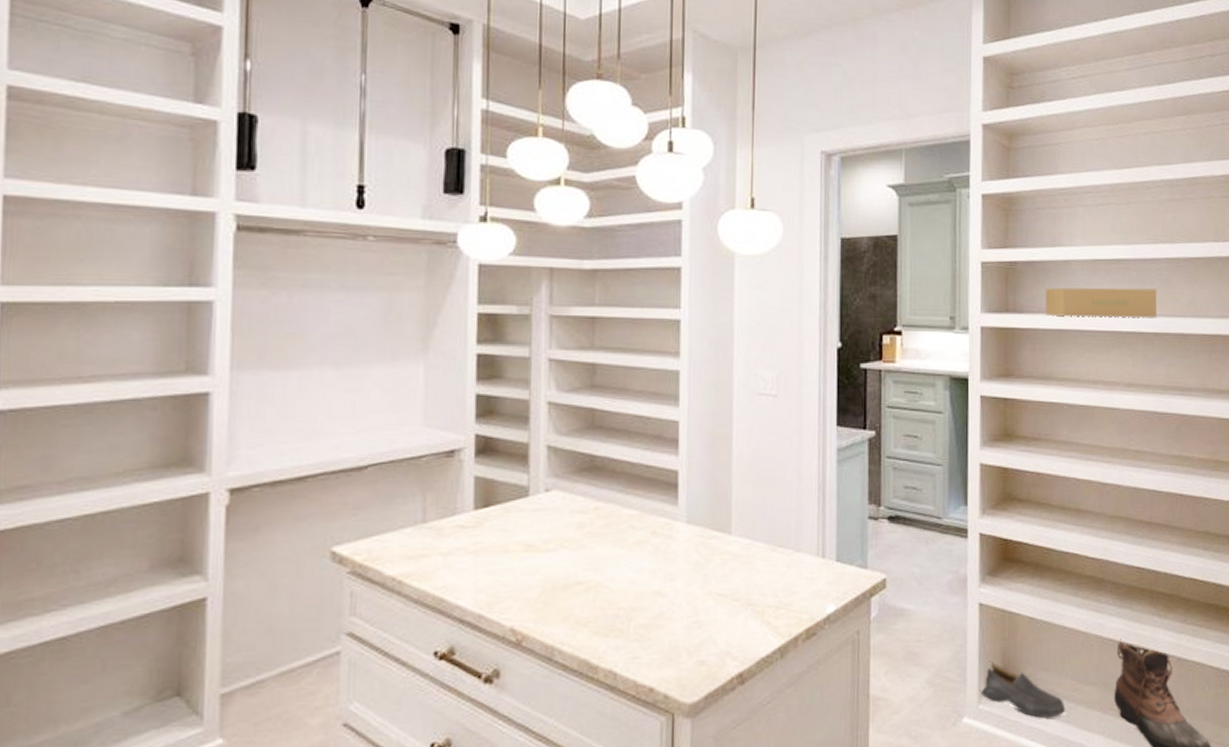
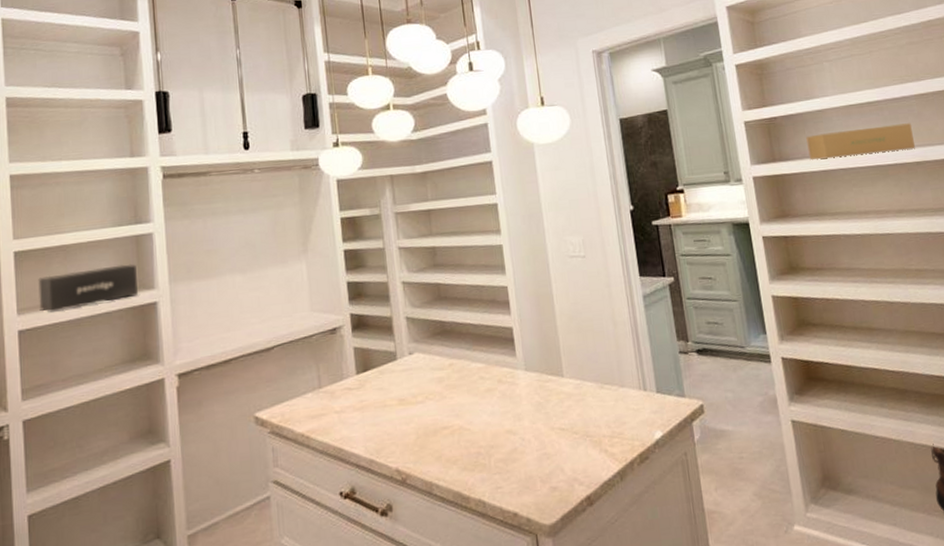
box: none [32,338,184,390] -> present [38,264,138,312]
loafer: present [979,661,1066,718] -> none [804,472,891,522]

